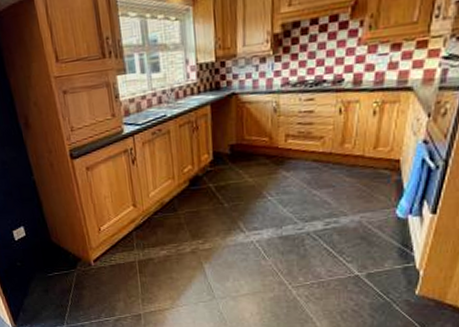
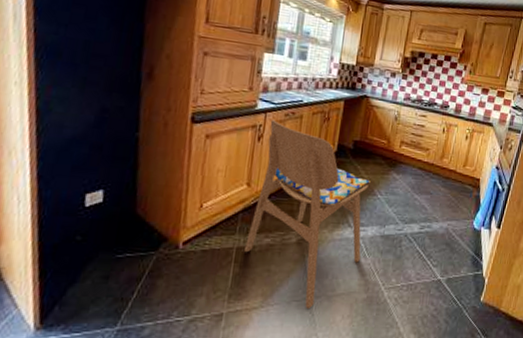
dining chair: none [139,141,260,309] -> present [244,120,370,310]

